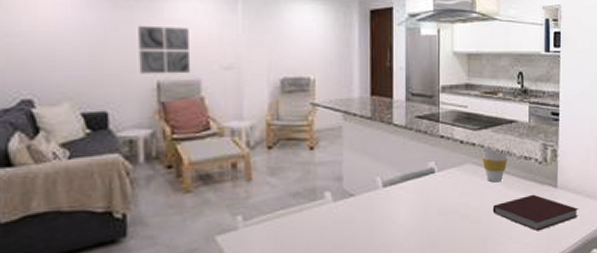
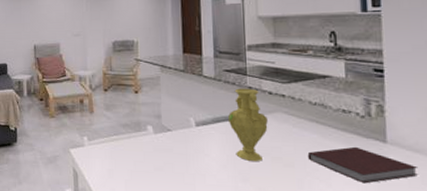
wall art: present [138,25,191,74] -> none [24,10,54,40]
vase: none [419,137,458,222] -> present [228,88,268,161]
cup: present [482,146,508,183] -> none [292,99,323,132]

